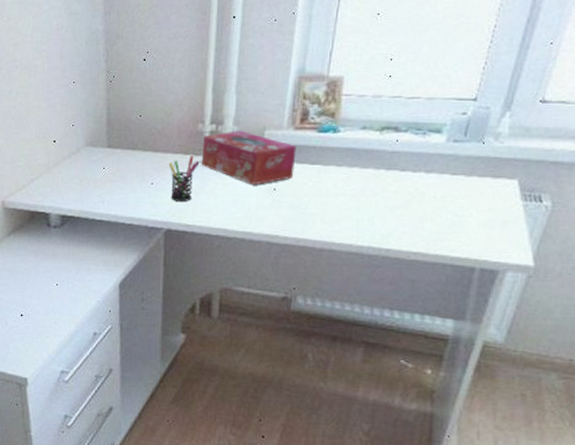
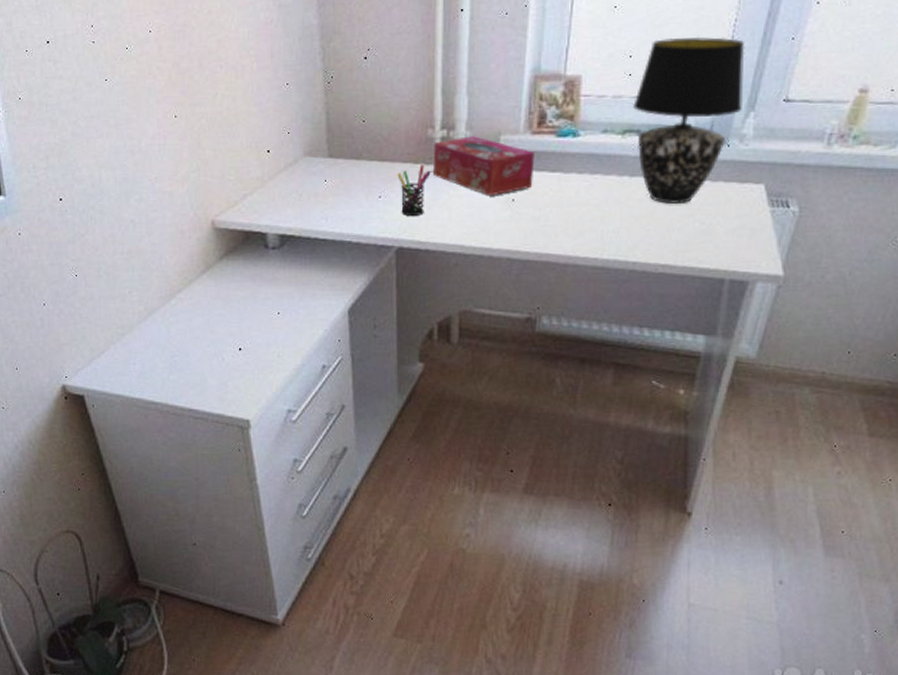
table lamp: none [392,41,504,196] -> present [633,36,745,204]

